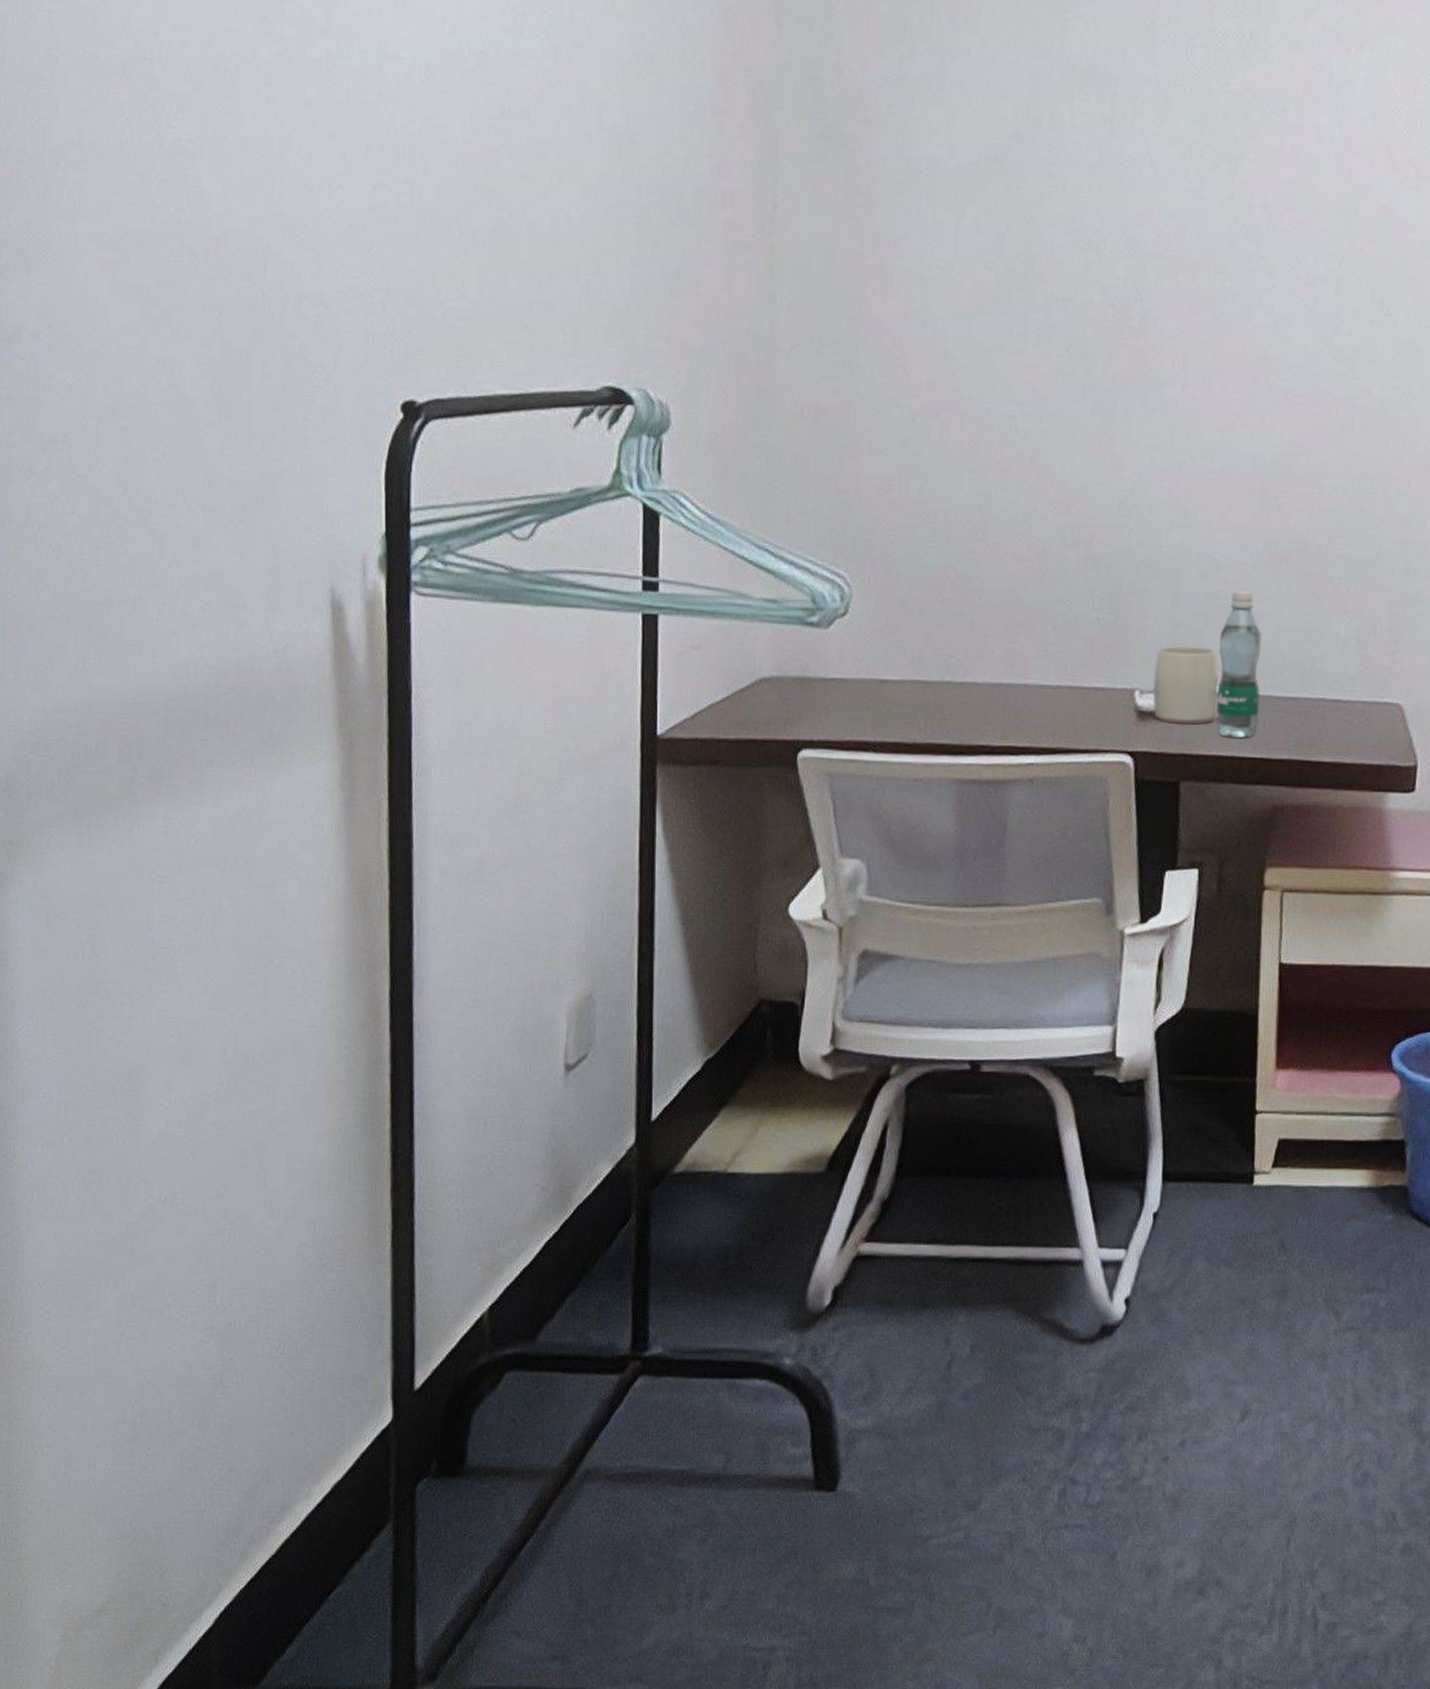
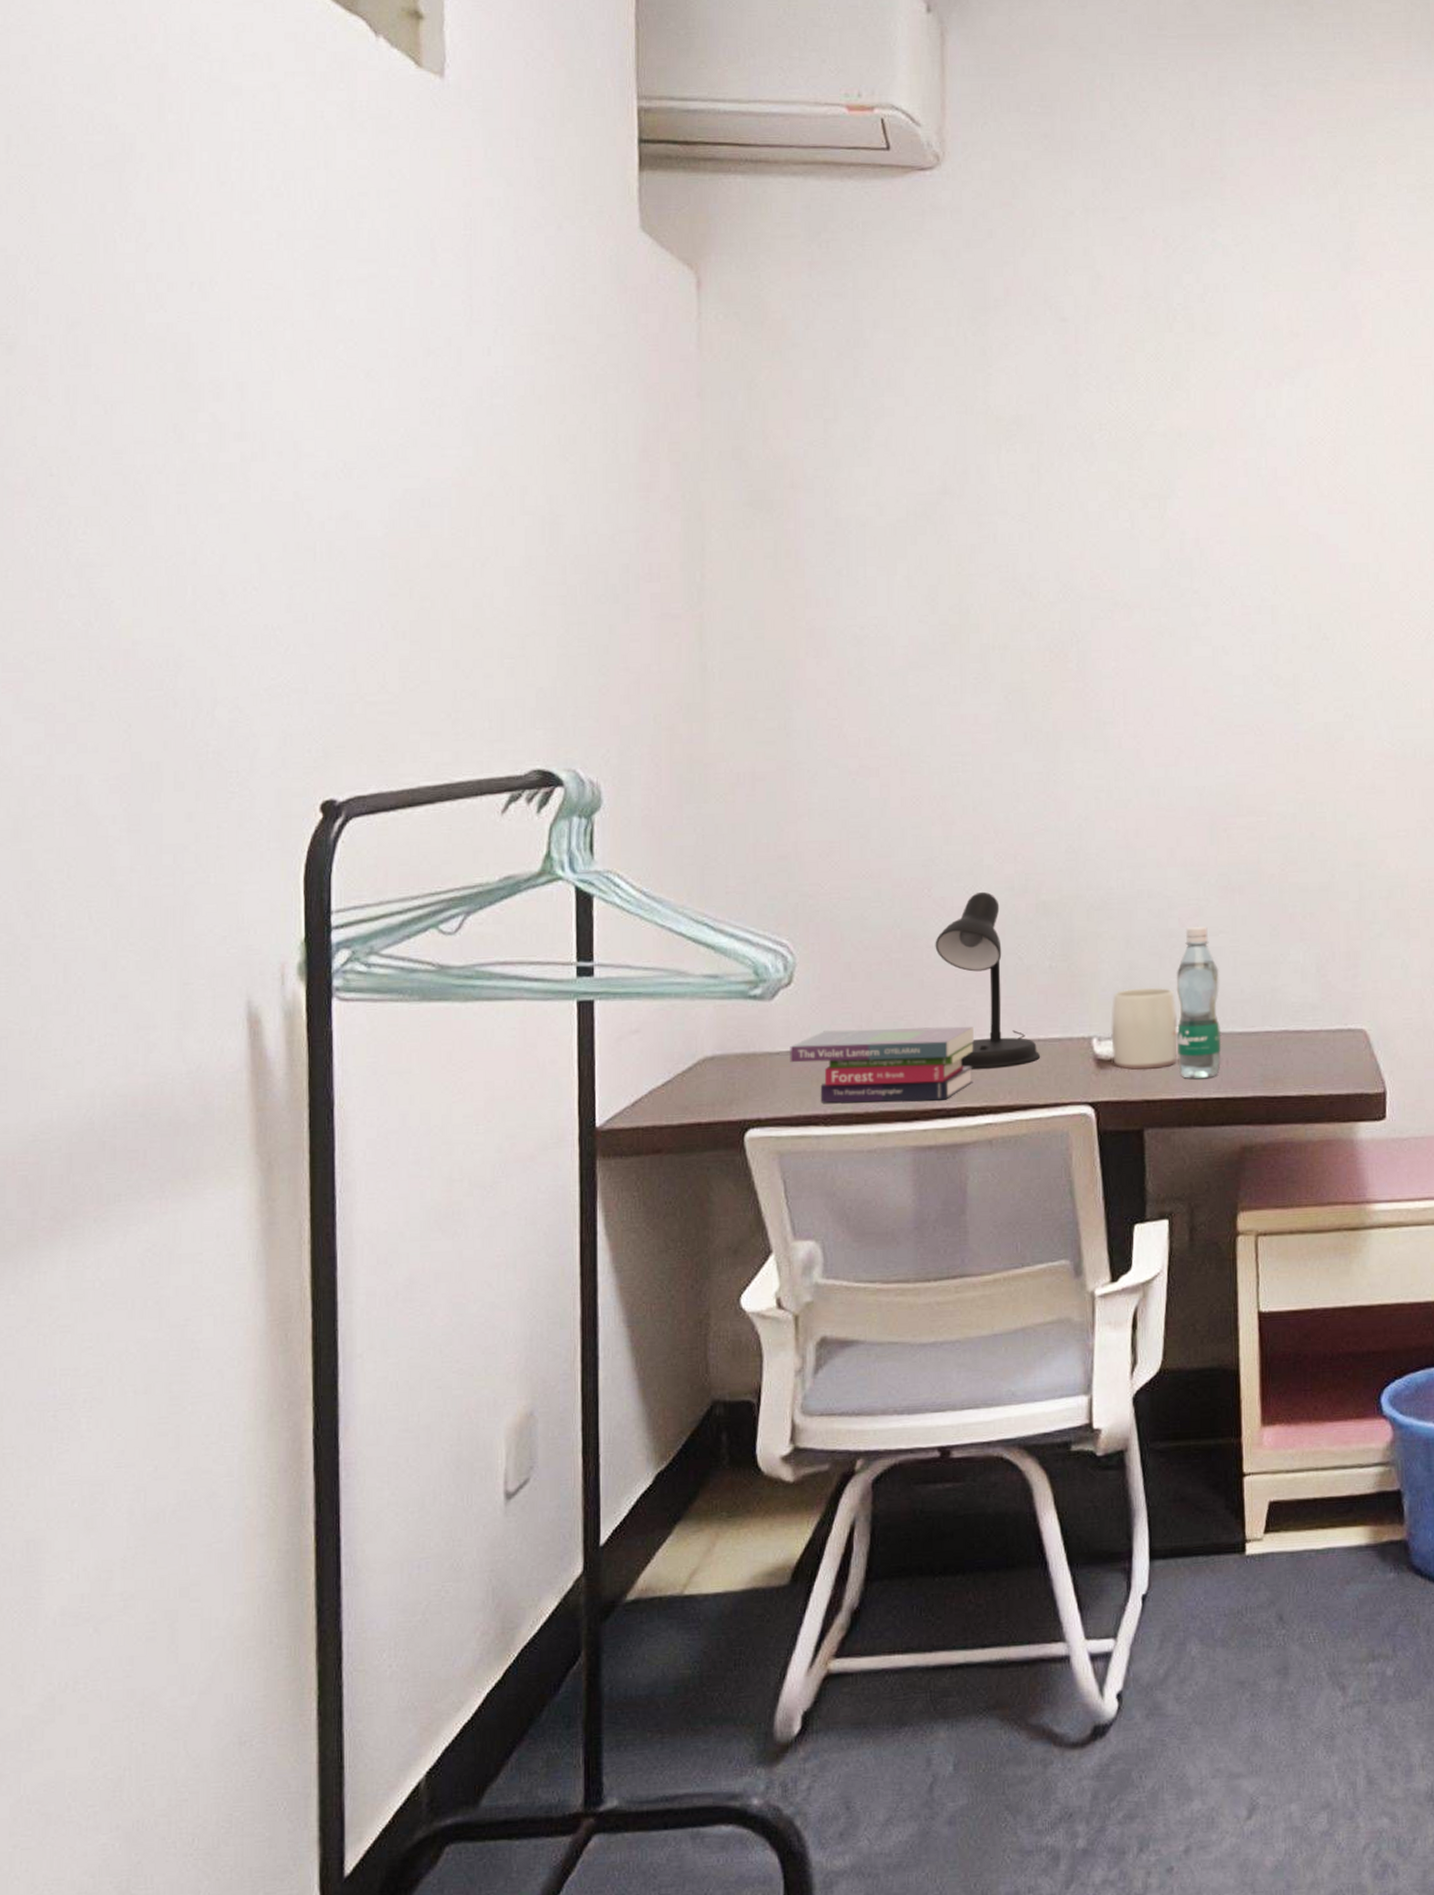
books: none [843,662,1021,738] -> present [790,1026,974,1103]
desk lamp: none [987,539,1083,713] -> present [935,891,1040,1071]

